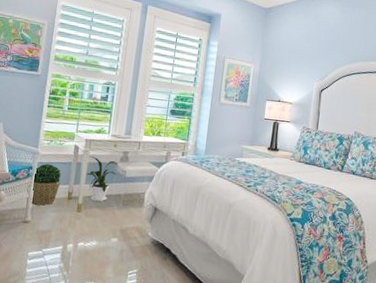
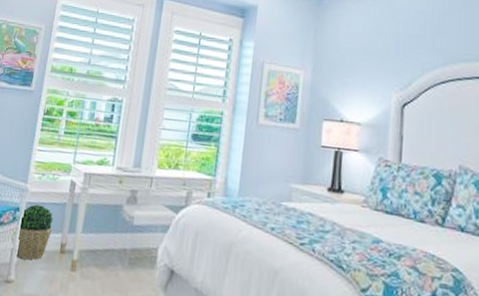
house plant: present [87,156,118,202] -> none [84,196,124,259]

